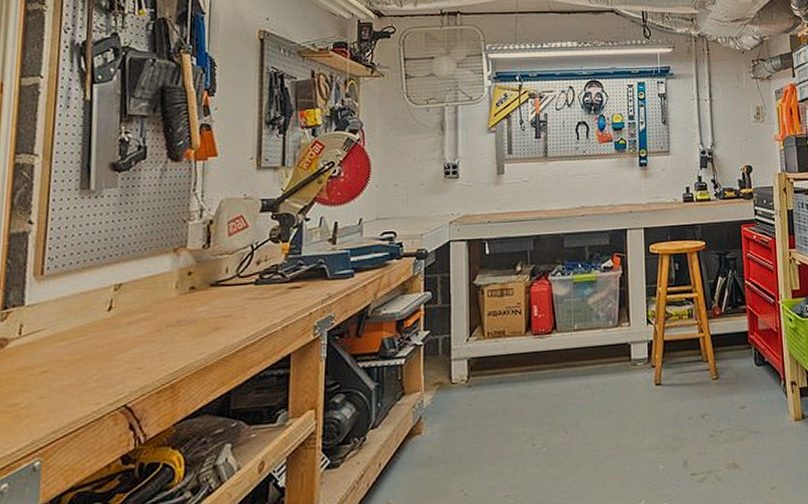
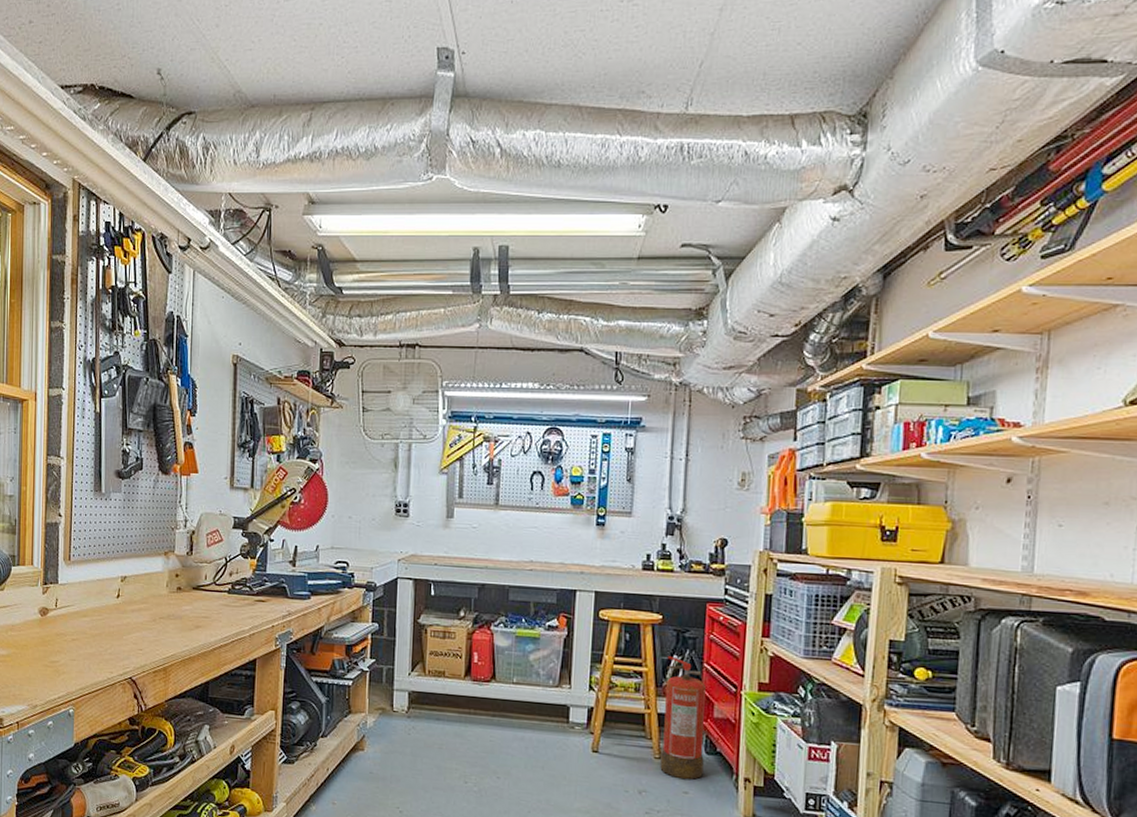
fire extinguisher: none [713,279,756,395] -> present [660,656,706,780]

